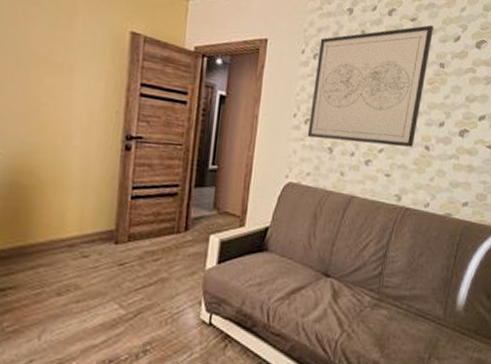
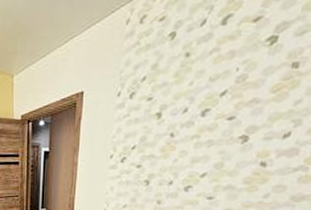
wall art: present [307,25,433,147] -> none [123,17,287,174]

